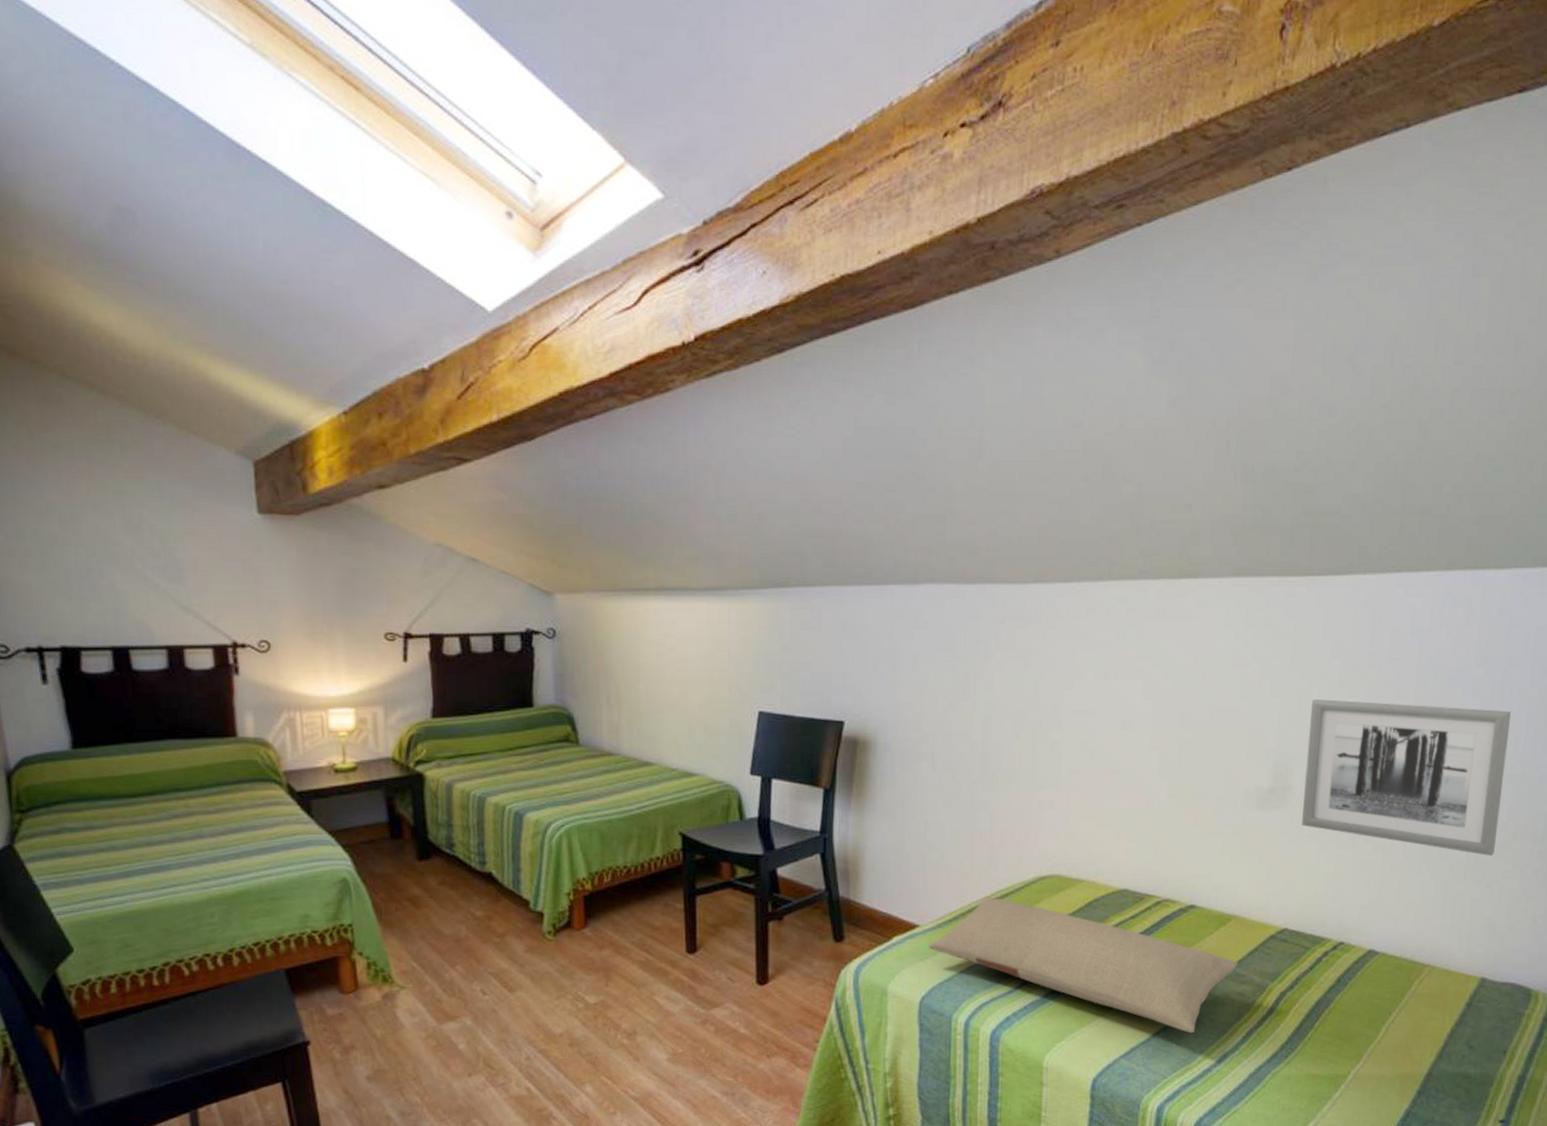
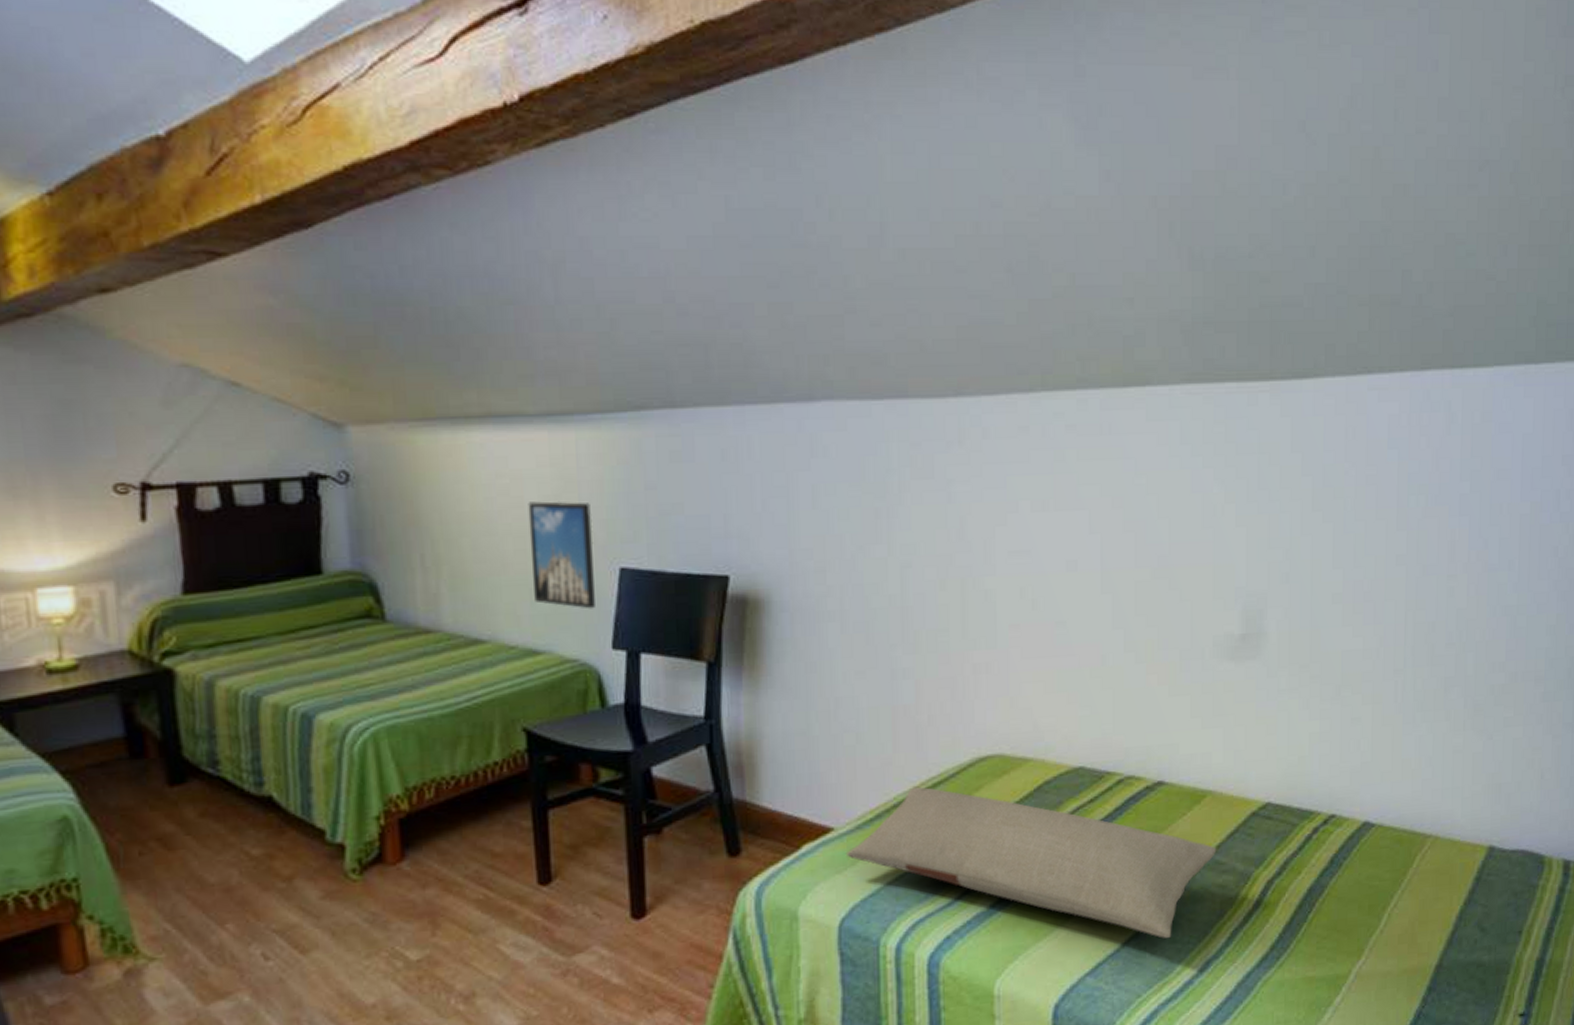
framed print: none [689,657,739,743] -> present [528,501,595,609]
wall art: present [1301,699,1512,857] -> none [1279,526,1503,703]

